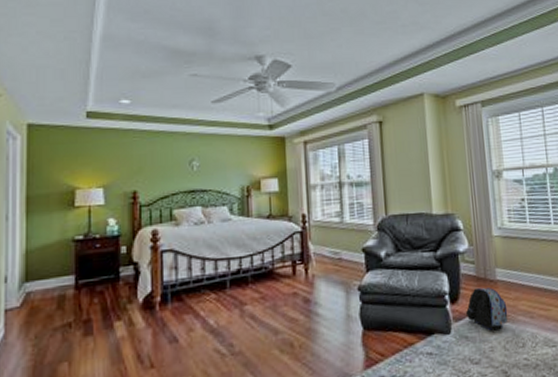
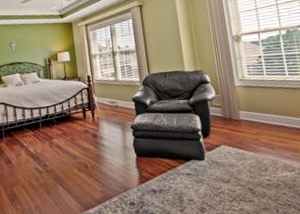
backpack: present [466,287,508,331] -> none [216,125,251,158]

